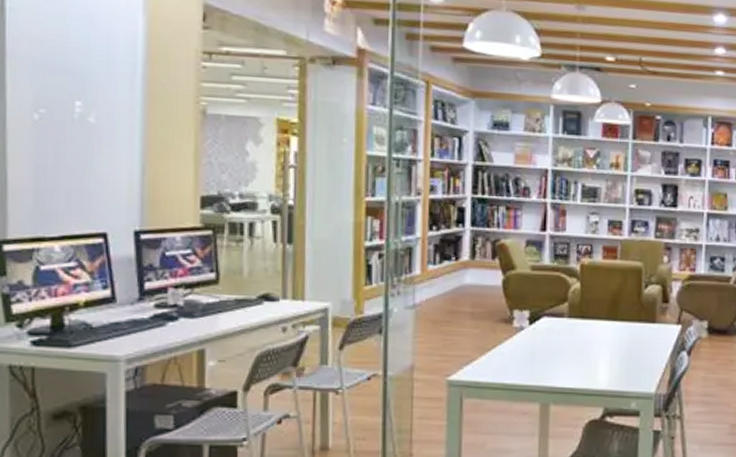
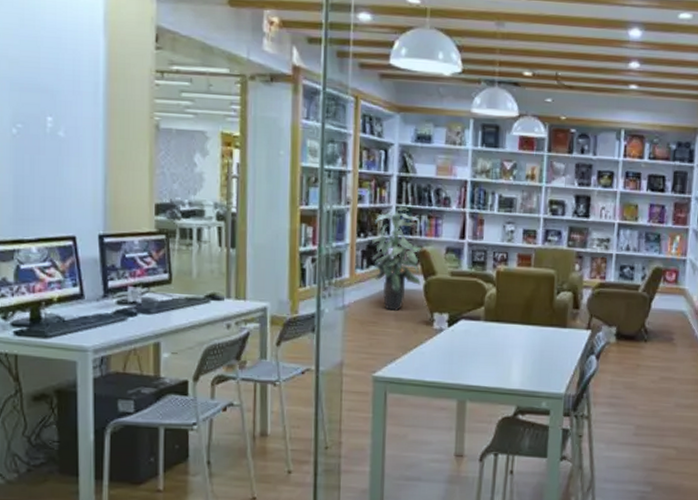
indoor plant: none [445,198,500,310] -> present [372,207,422,312]

